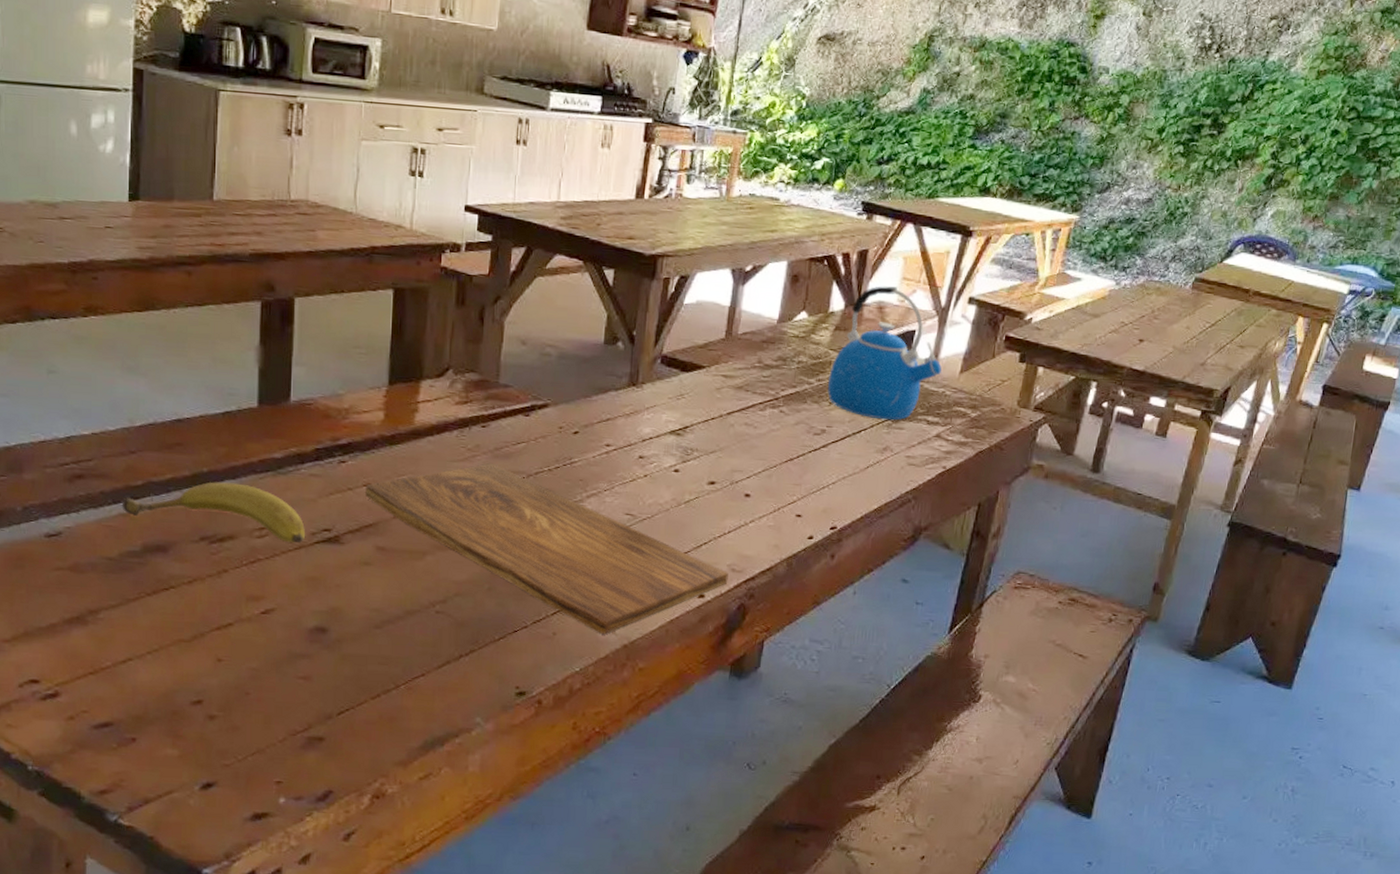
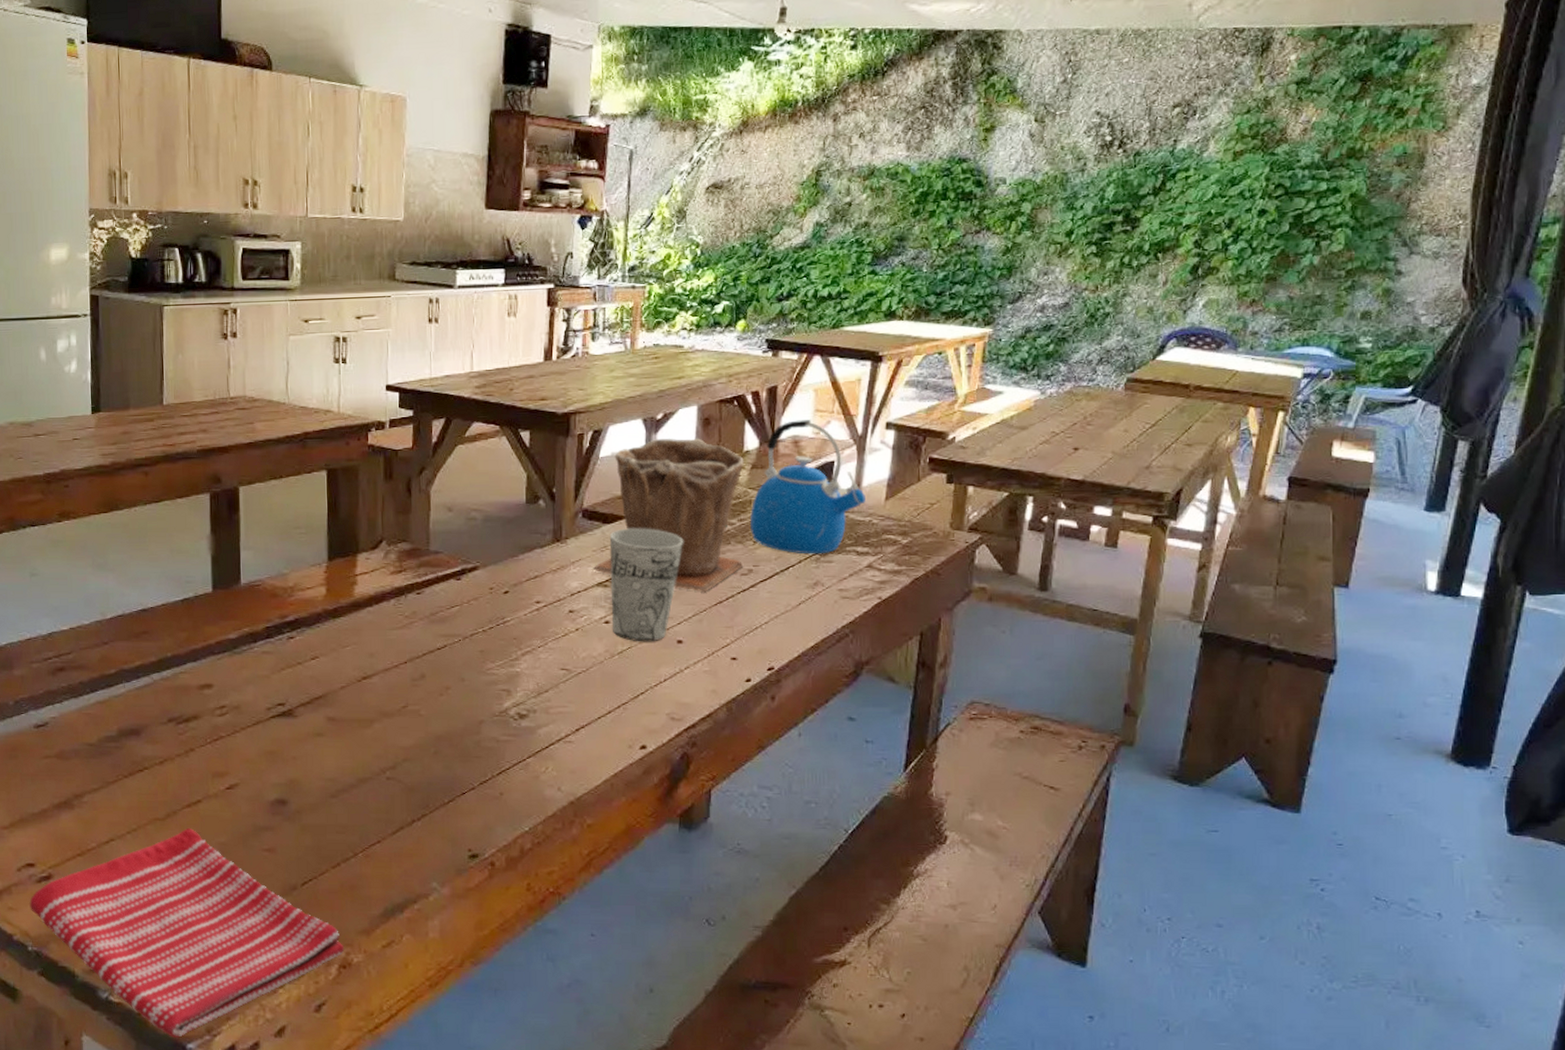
dish towel: none [31,650,378,863] -> present [29,827,344,1038]
fruit: present [121,482,306,544] -> none [98,665,262,719]
cutting board: present [365,463,729,634] -> none [313,629,669,791]
plant pot: none [666,291,828,449] -> present [592,437,744,593]
cup: none [682,378,760,494] -> present [609,528,683,642]

